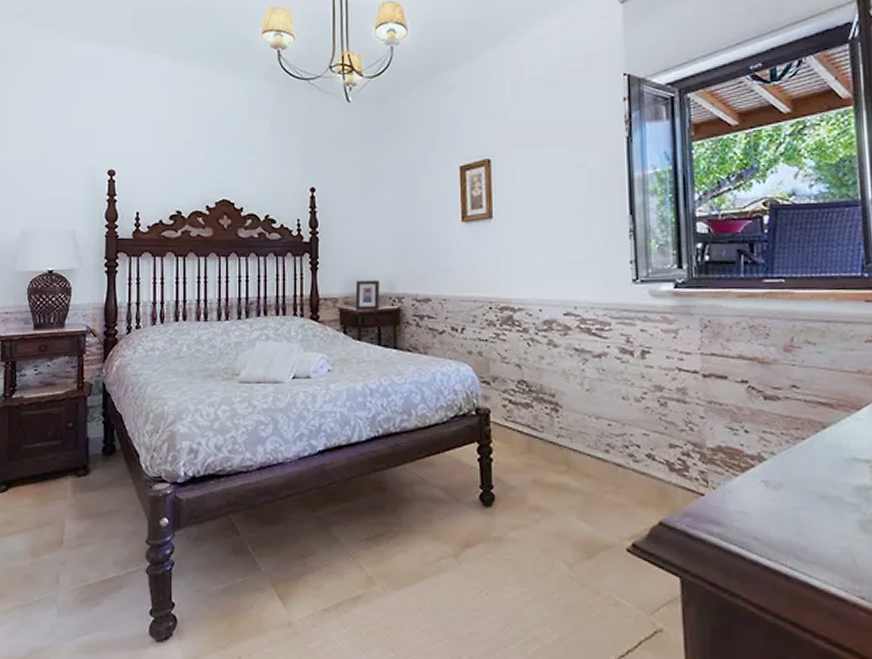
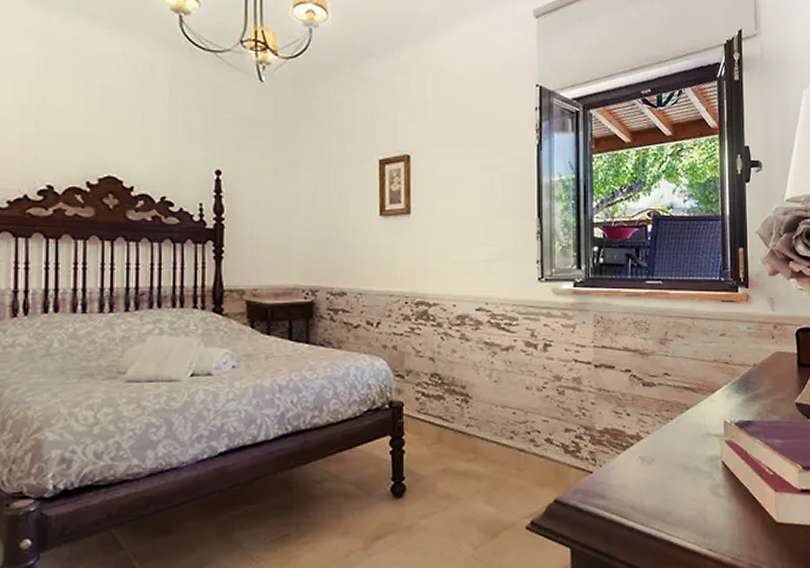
picture frame: present [355,280,380,311] -> none [264,272,292,304]

